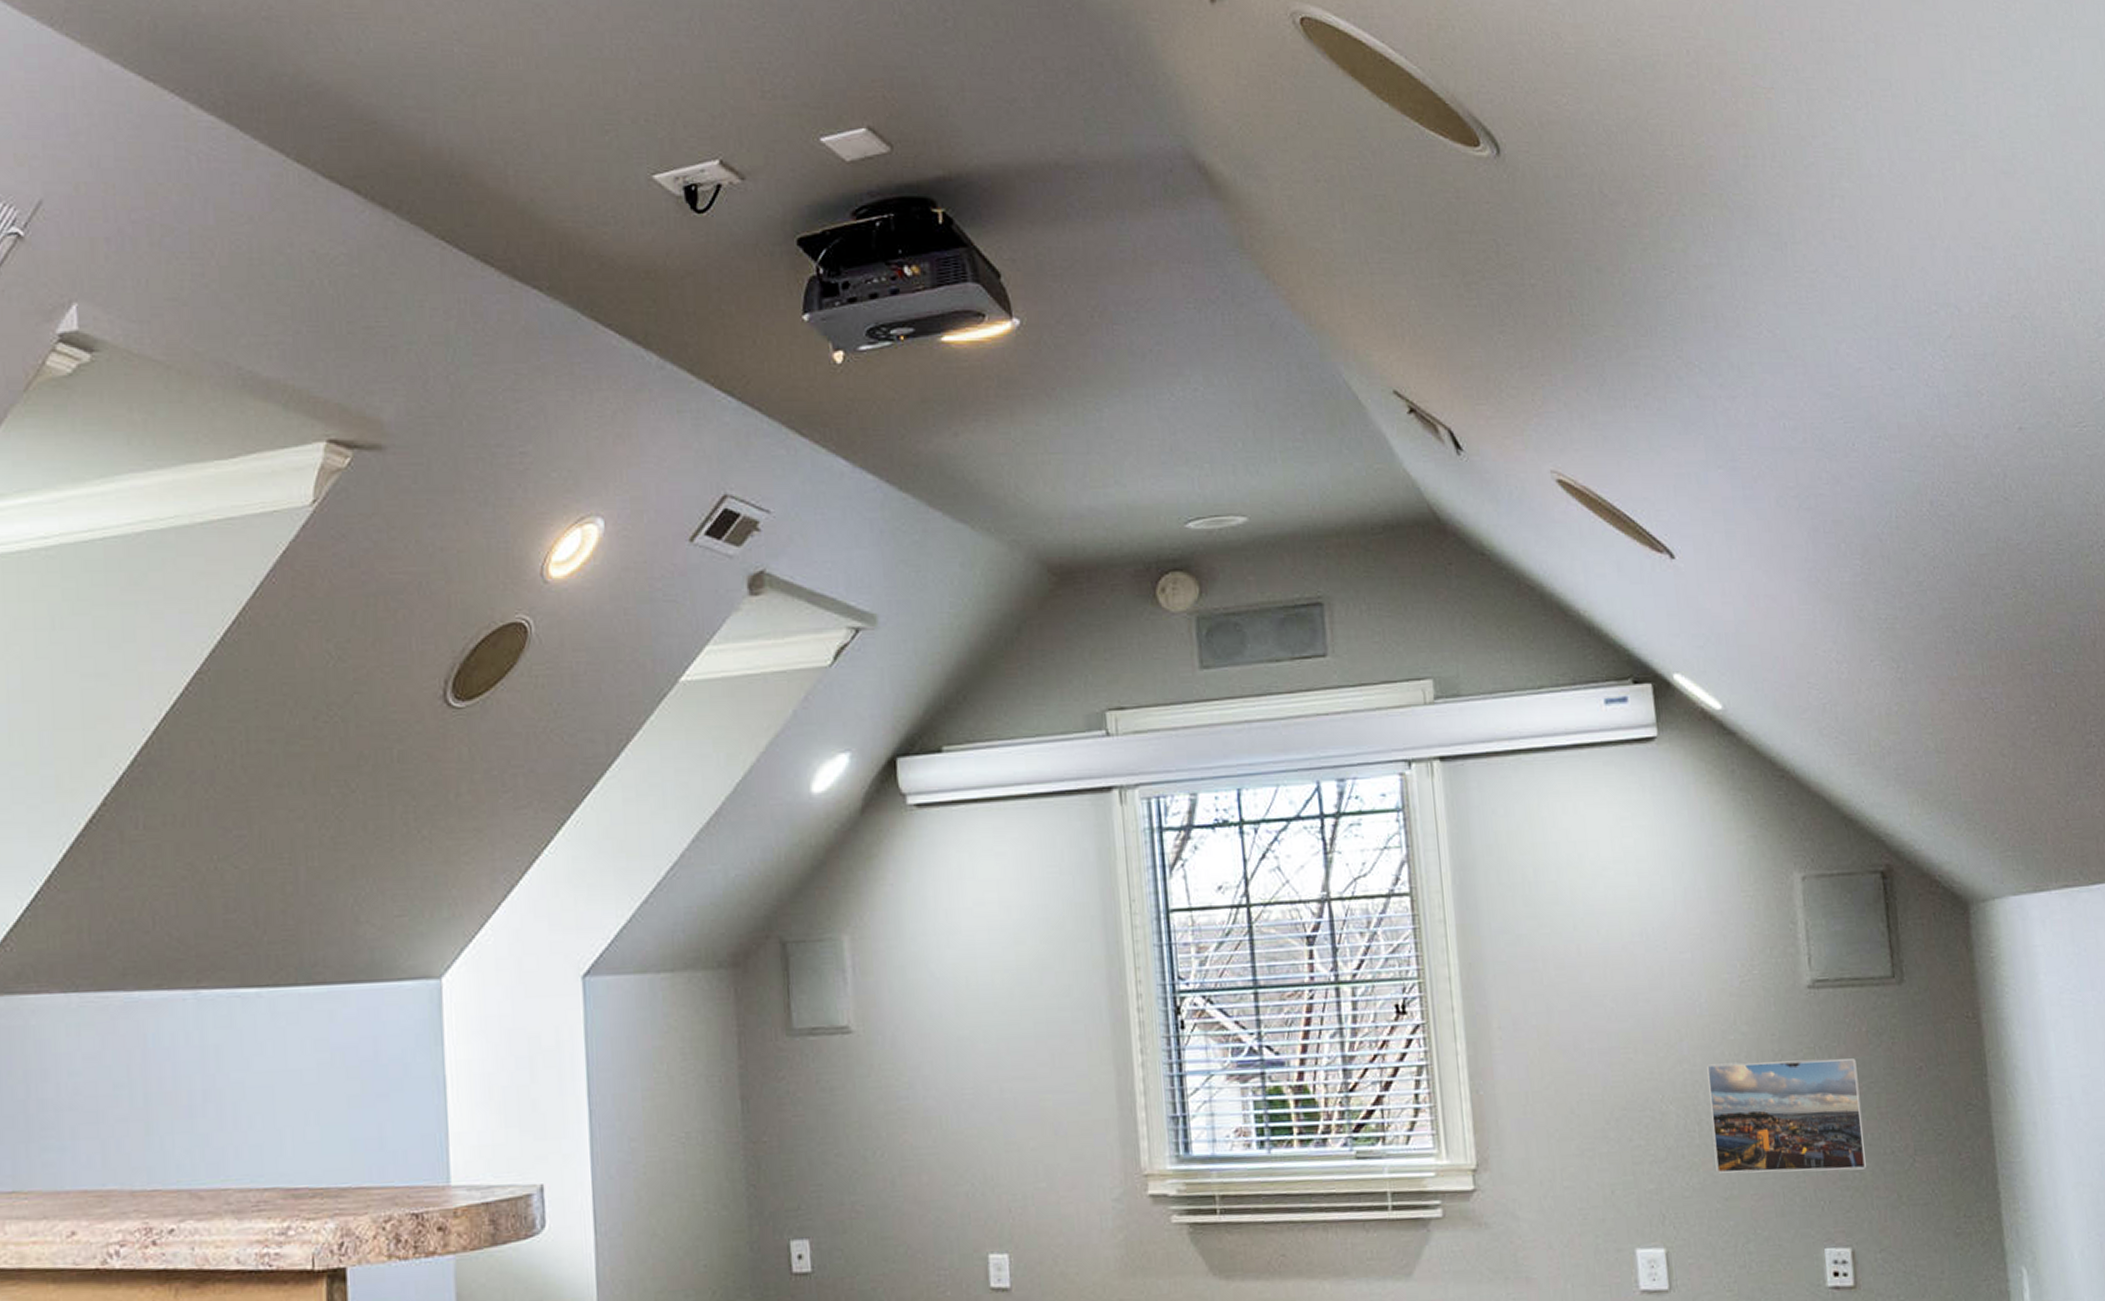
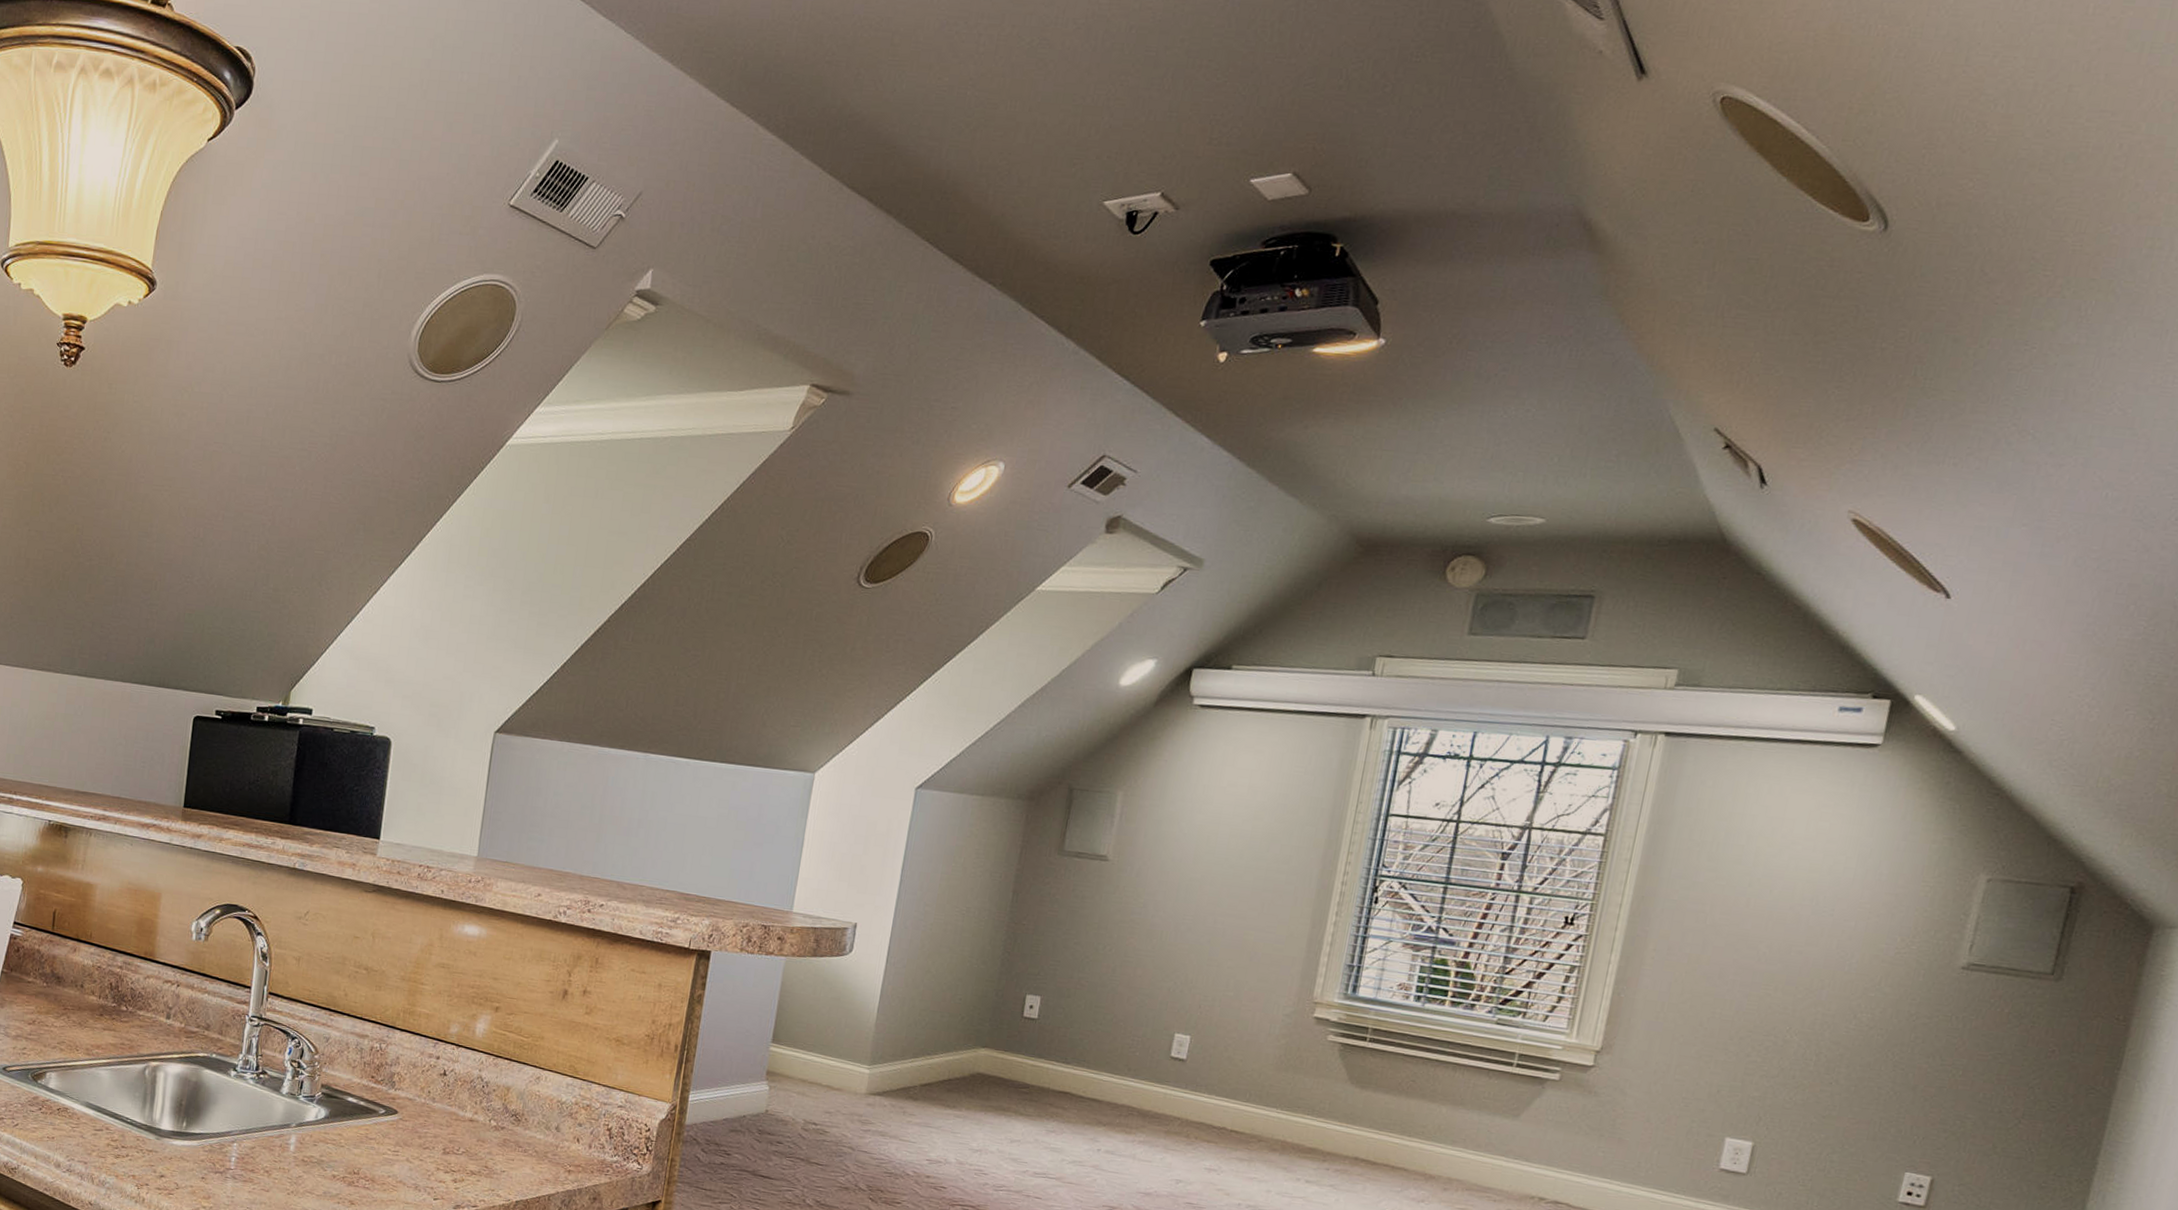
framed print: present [1707,1058,1866,1174] -> none [1821,1011,1990,1120]

